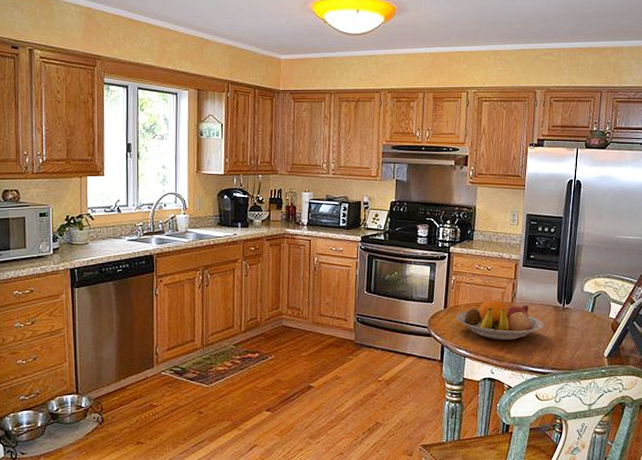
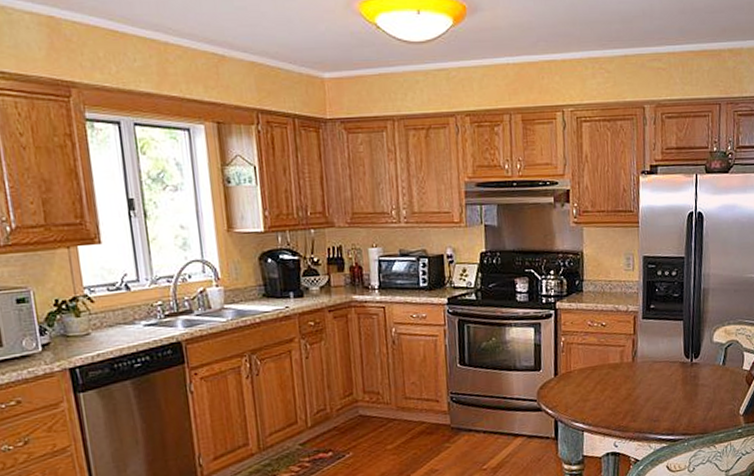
fruit bowl: present [456,299,543,341] -> none [569,359,670,408]

